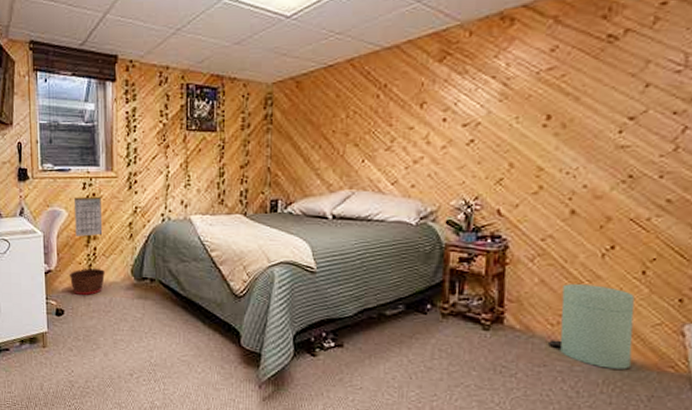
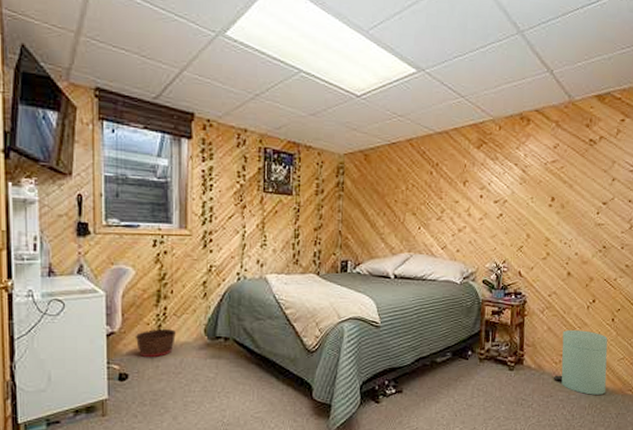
calendar: present [73,196,103,237] -> none [142,254,174,296]

